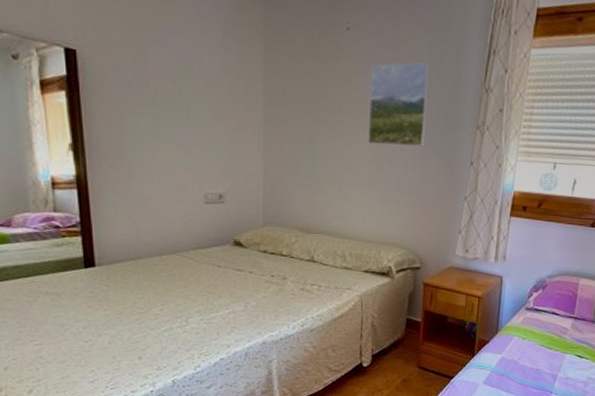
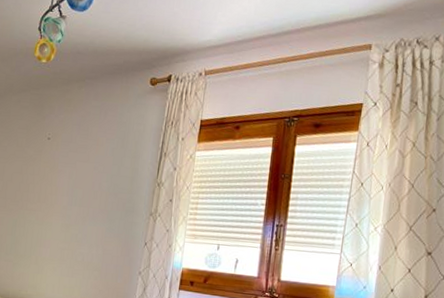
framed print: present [368,62,430,147] -> none [60,163,112,230]

